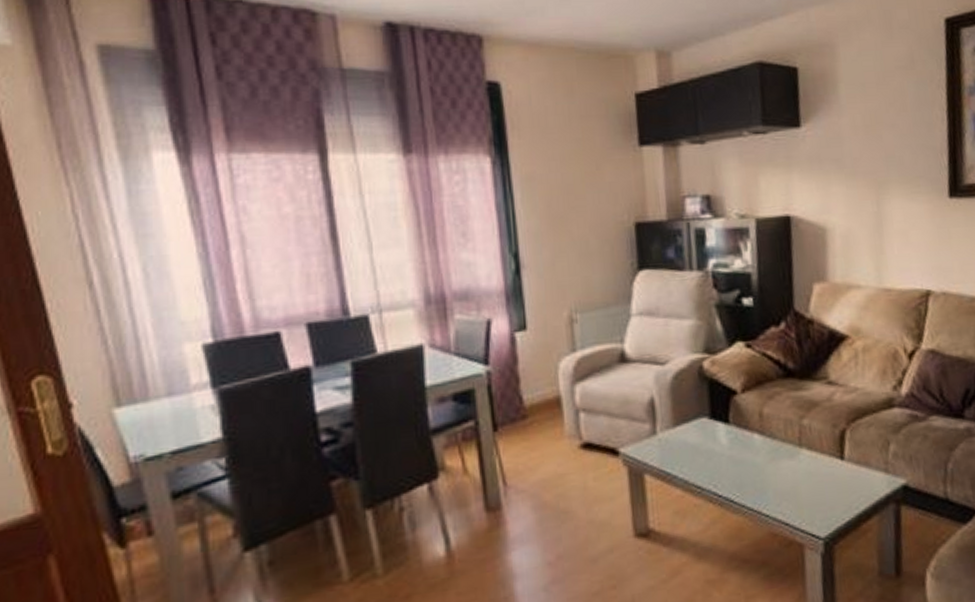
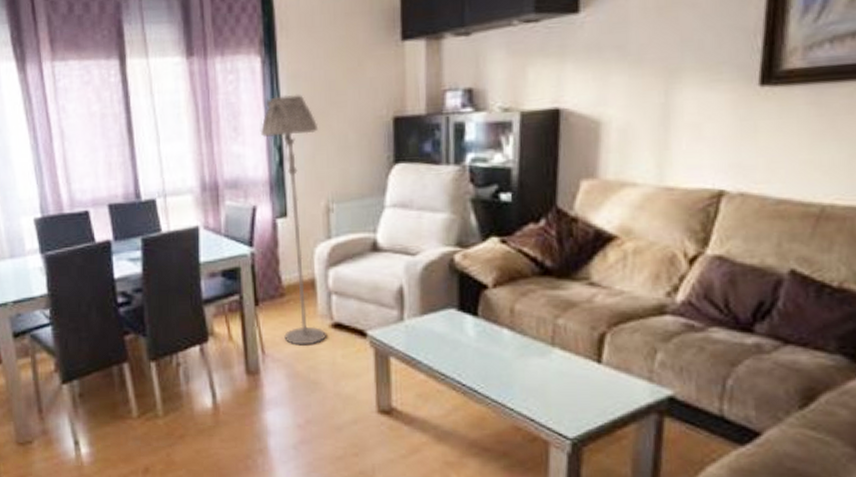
floor lamp: none [492,198,575,472] -> present [260,95,326,346]

